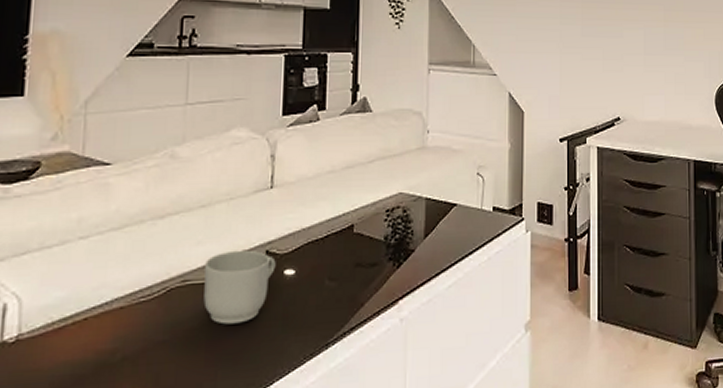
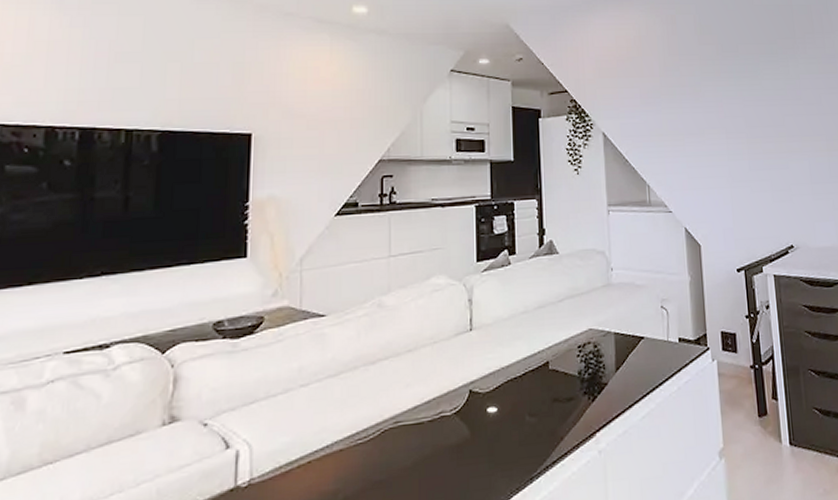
mug: present [203,249,276,325] -> none [415,390,479,463]

